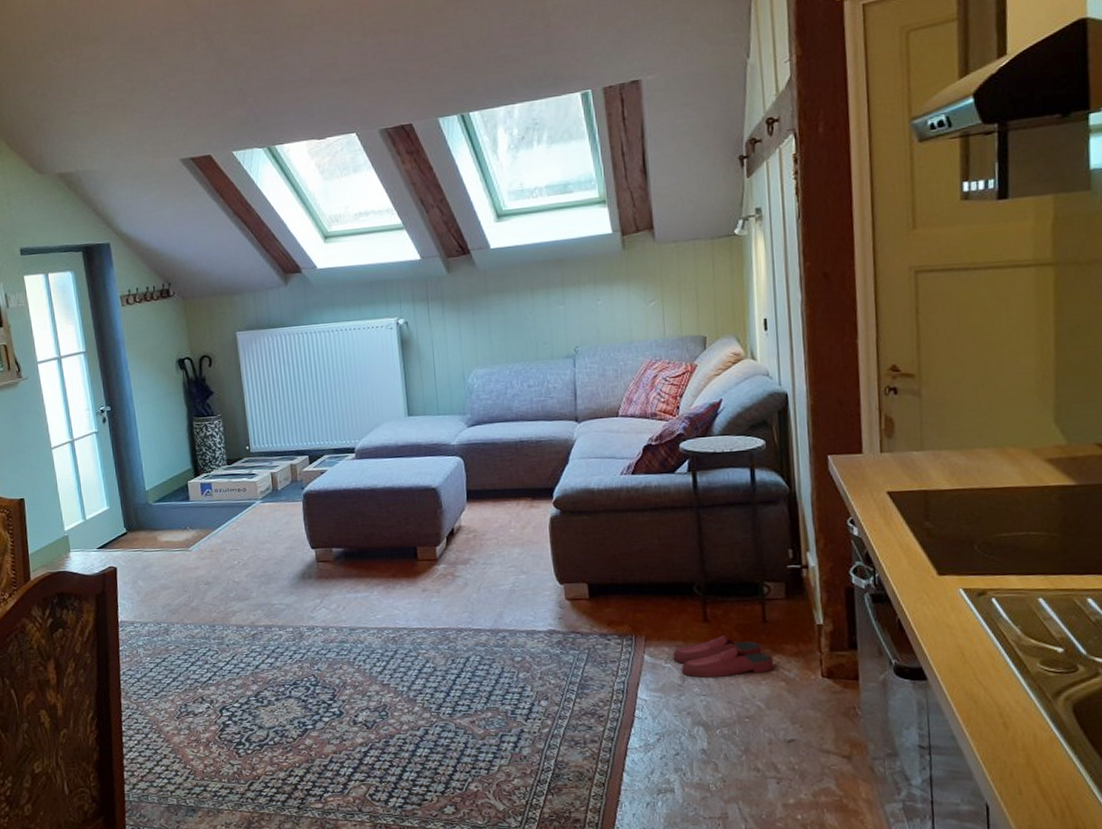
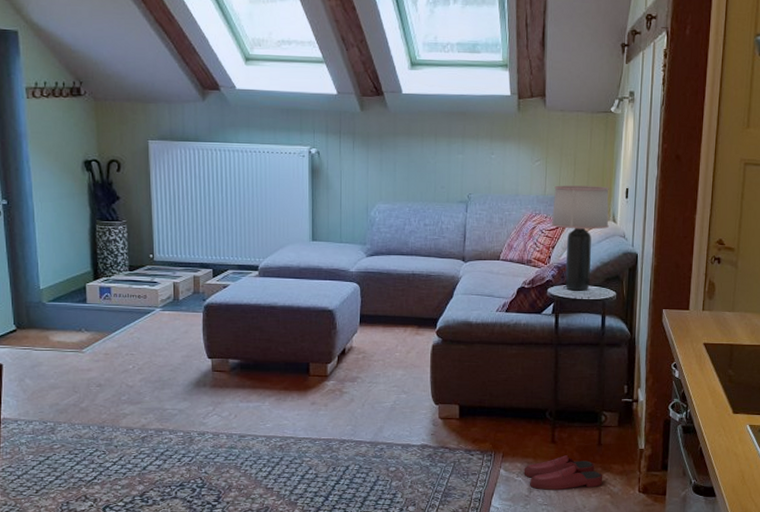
table lamp: none [675,320,747,444] -> present [551,185,609,291]

